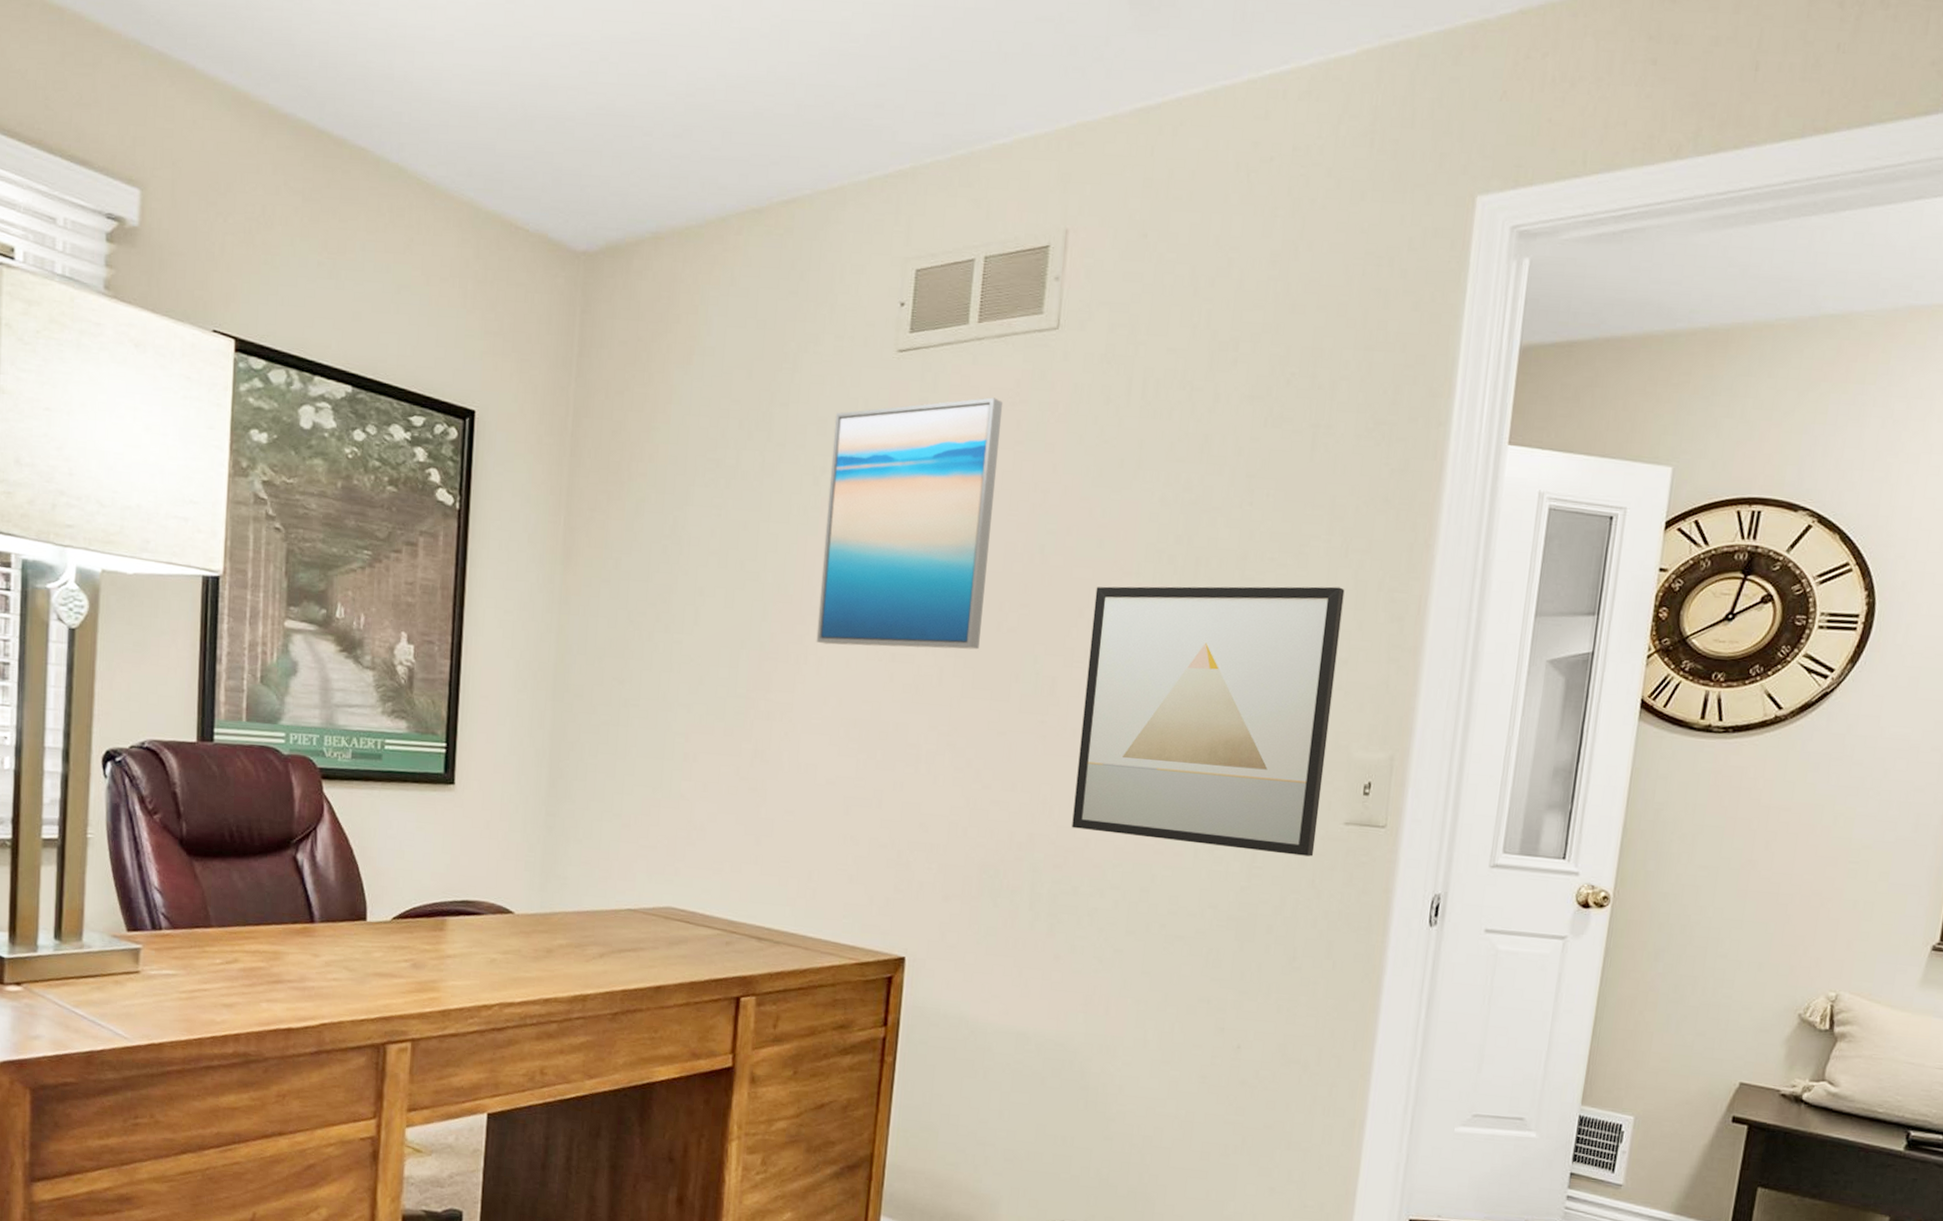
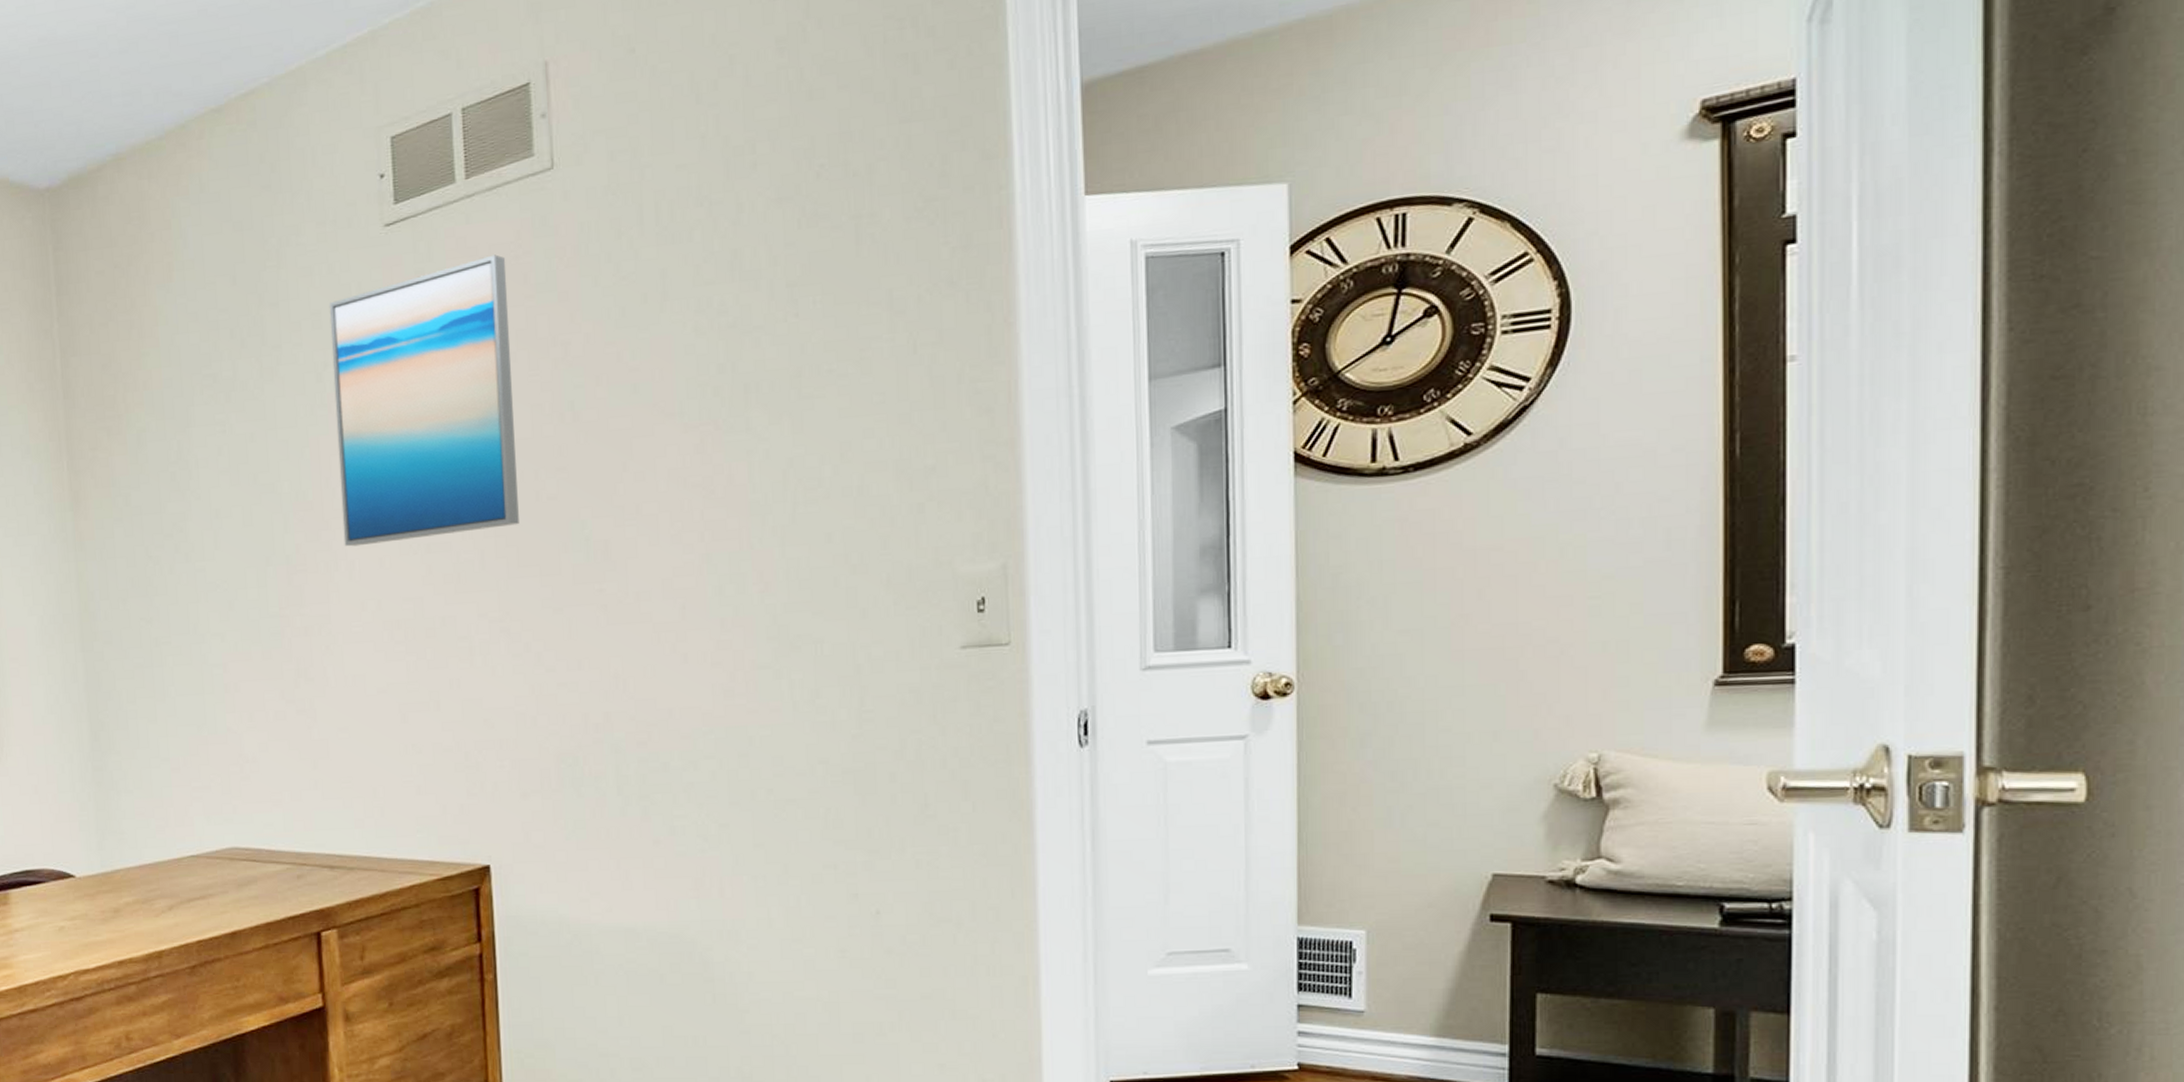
wall art: present [1072,586,1345,857] -> none [637,388,931,700]

